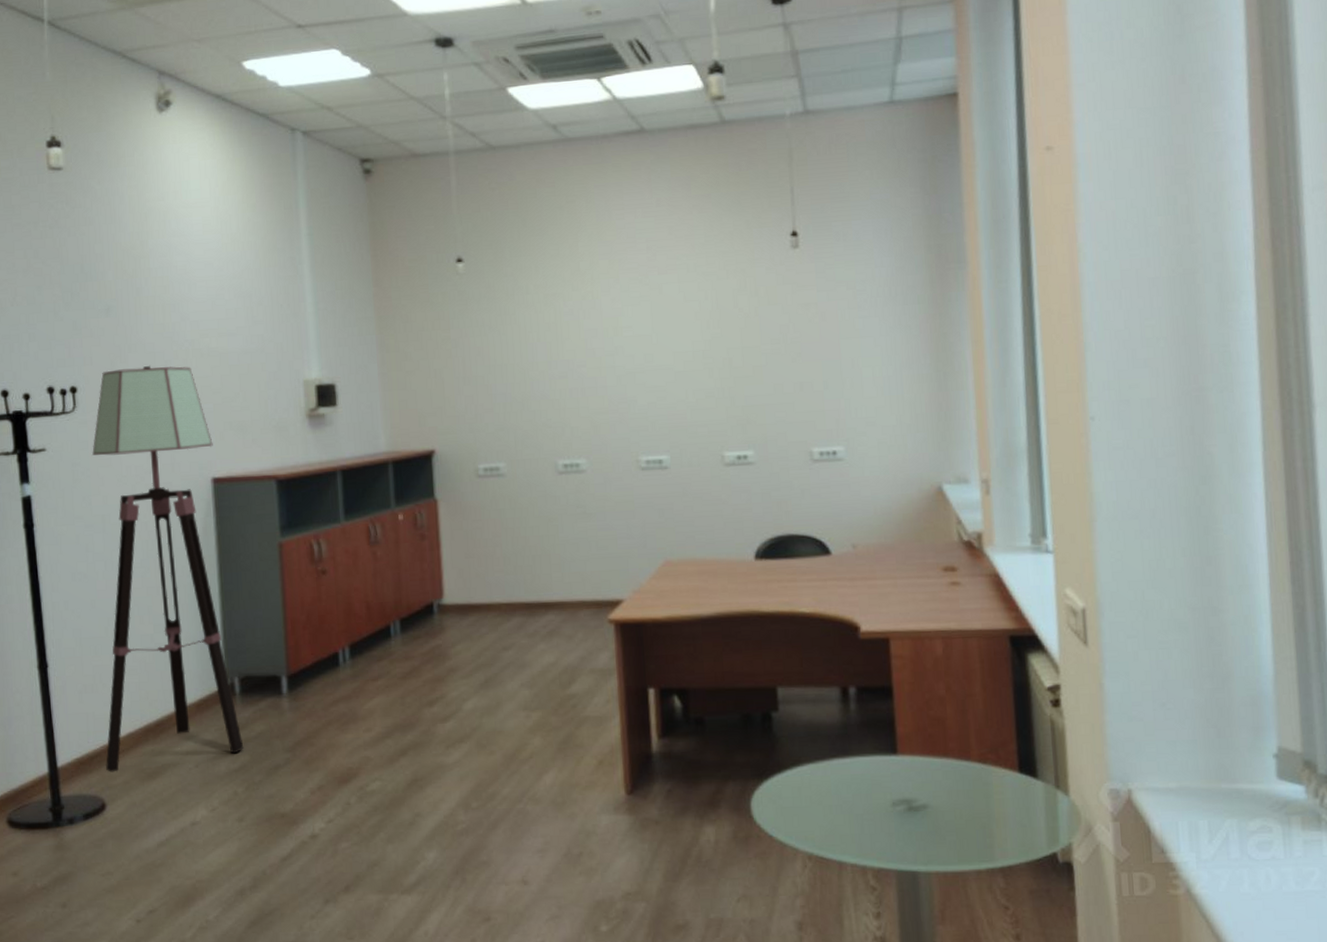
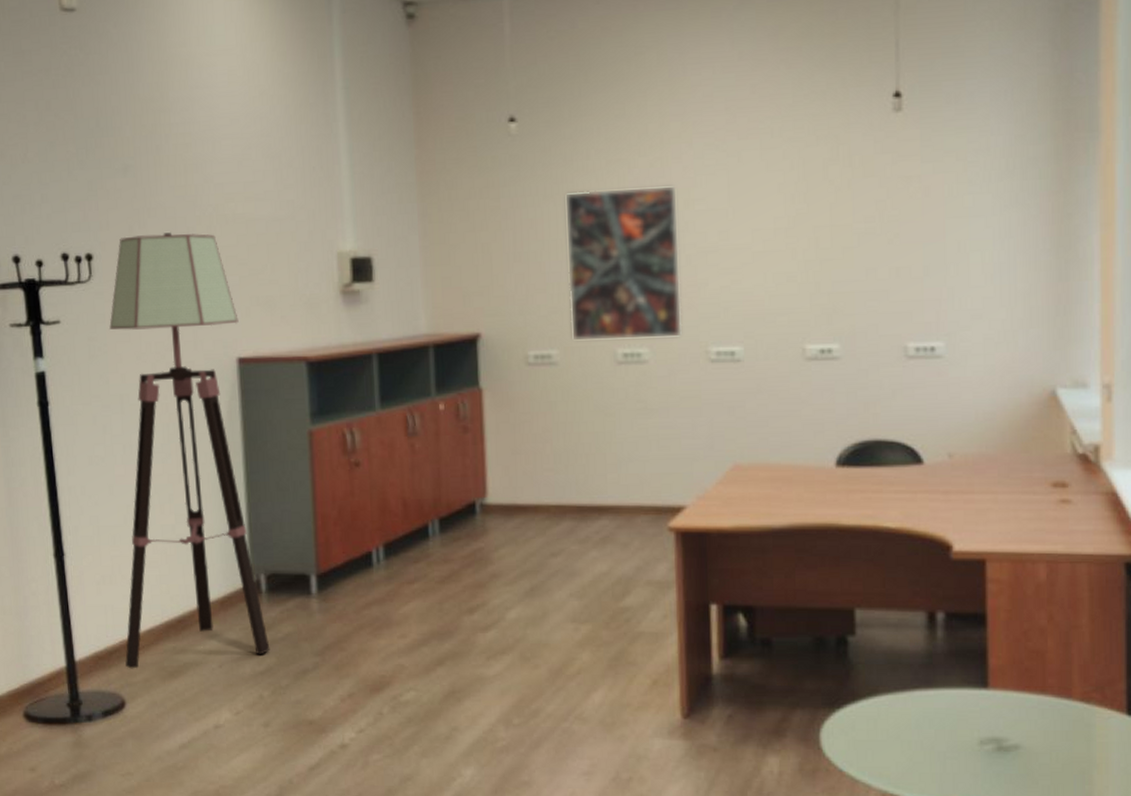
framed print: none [507,314,616,455] -> present [564,185,683,342]

